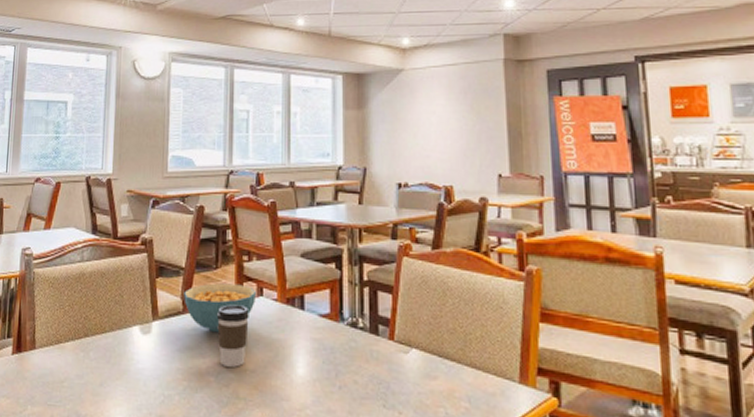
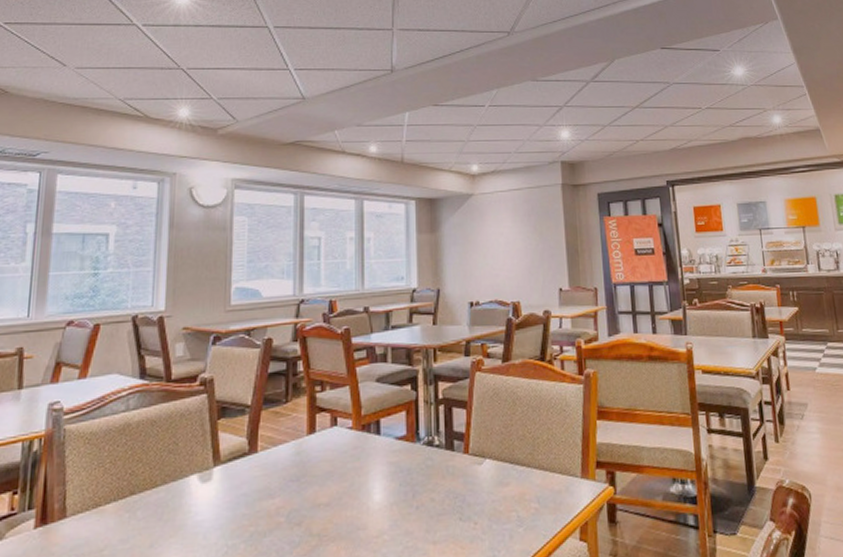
cereal bowl: present [184,283,257,333] -> none [250,416,331,471]
coffee cup: present [217,304,249,367] -> none [288,437,323,504]

